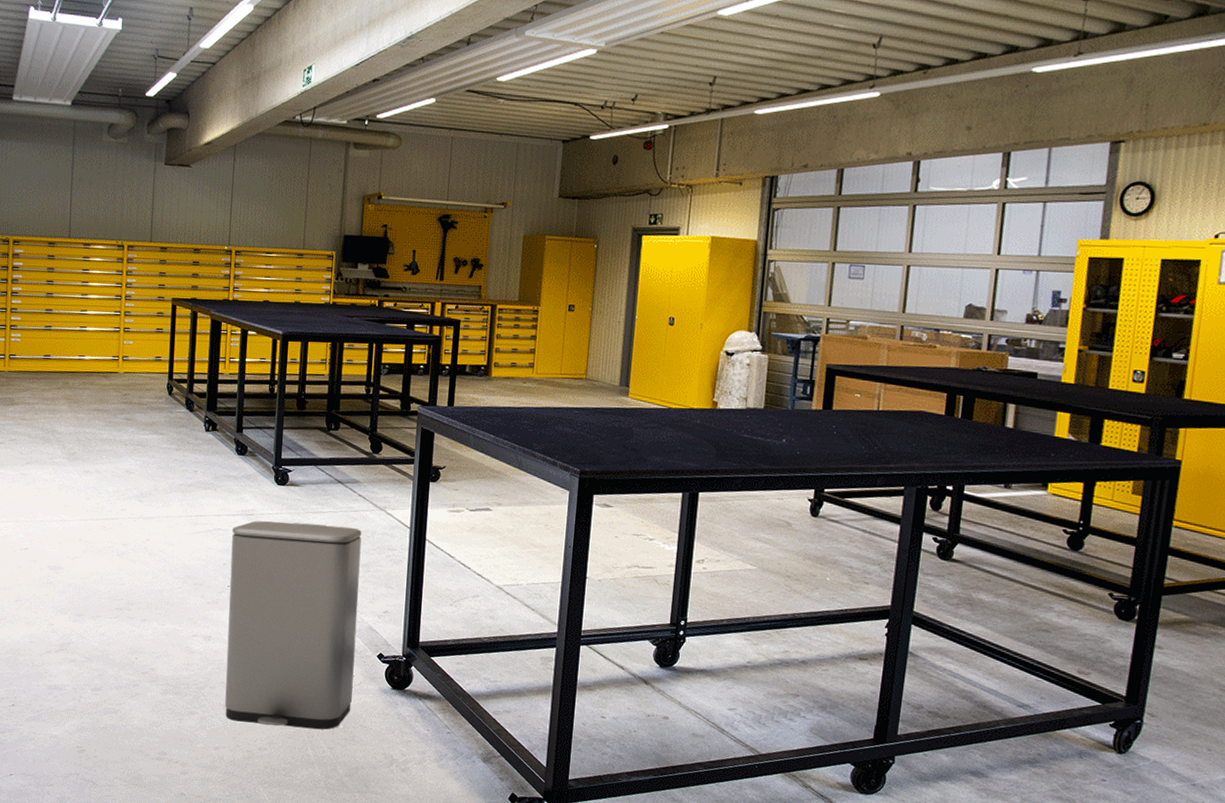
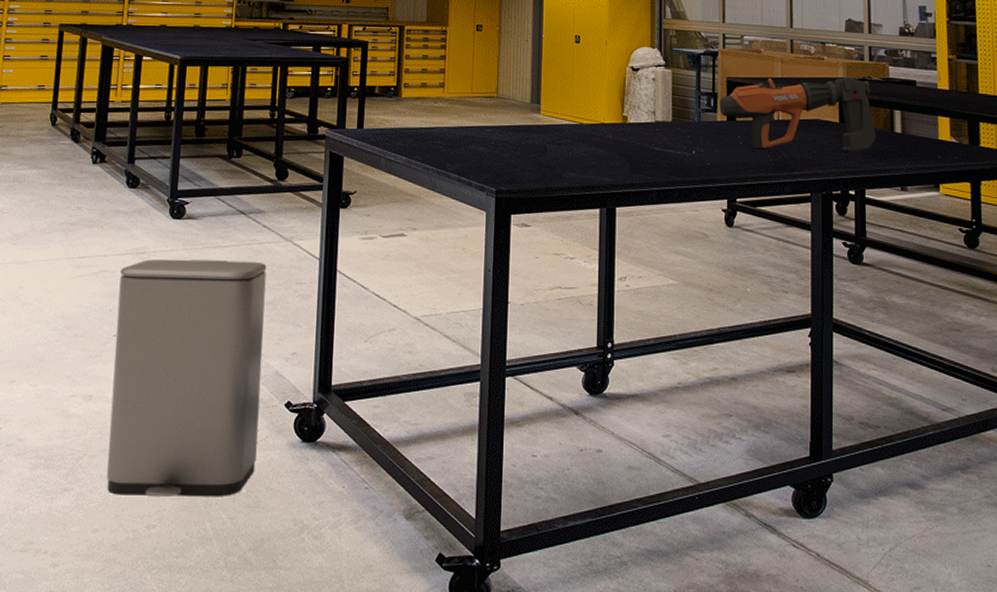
power tool: none [815,366,985,447] -> present [719,76,876,153]

